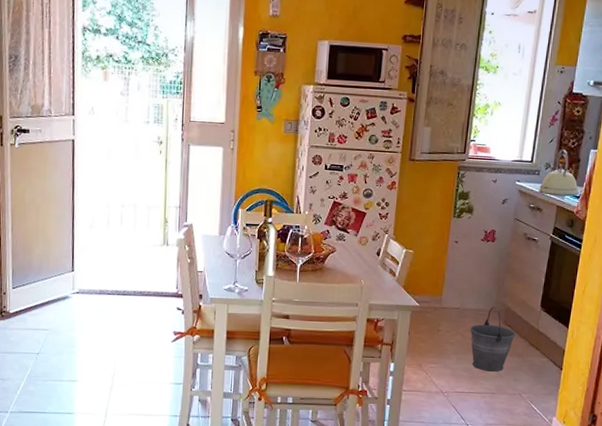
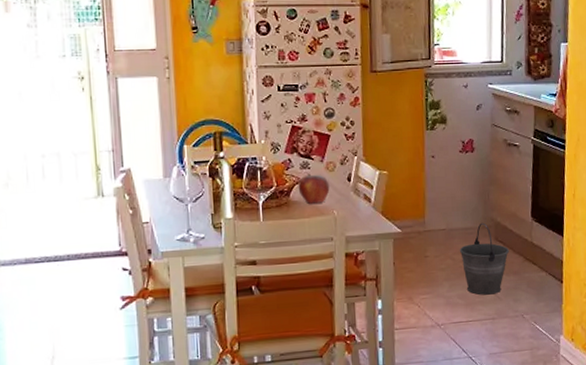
fruit: none [332,244,361,272] -> present [298,173,330,204]
kettle: present [538,149,579,196] -> none [513,46,555,95]

